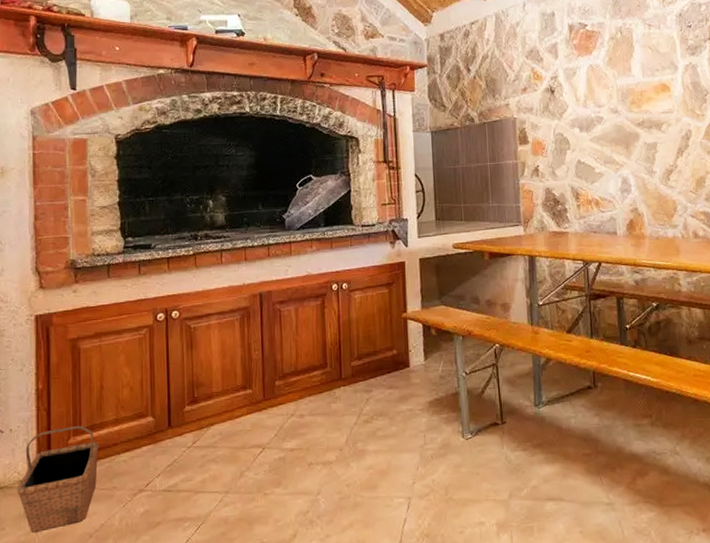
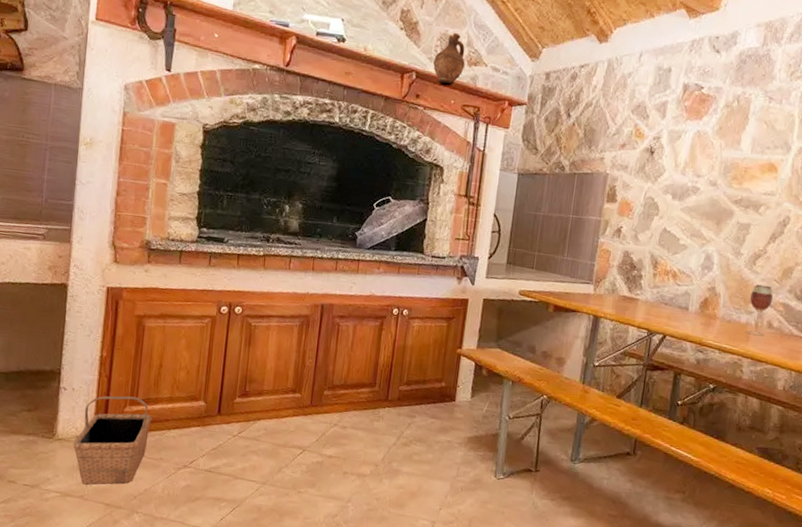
ceramic jug: none [332,10,363,61] -> present [433,32,465,86]
wineglass: none [671,197,693,248] -> present [746,284,774,336]

